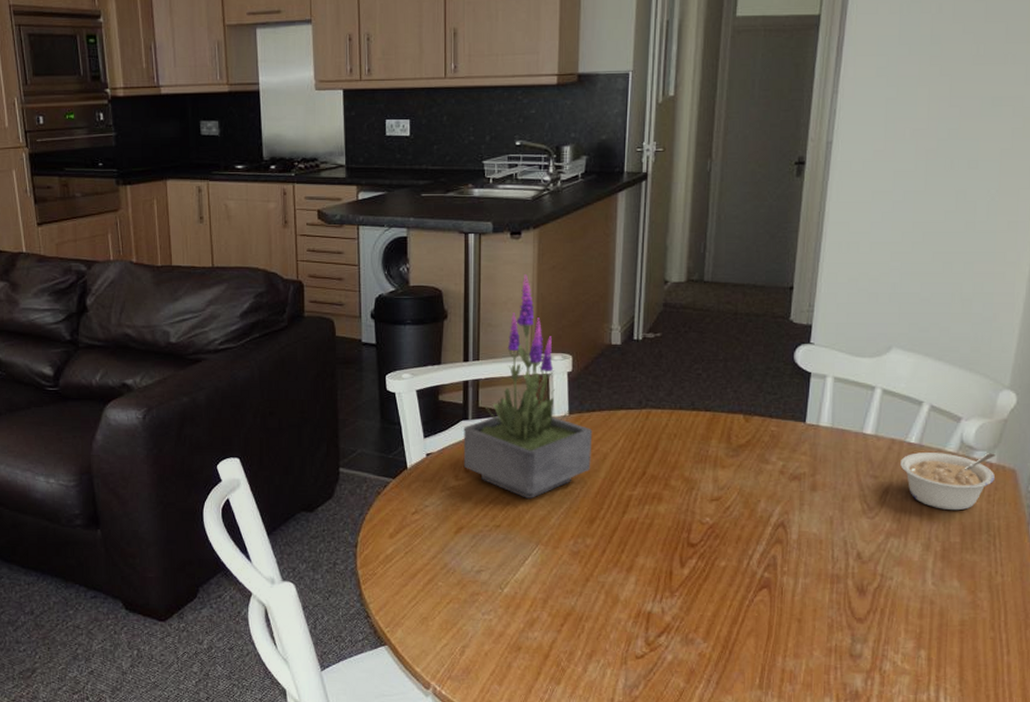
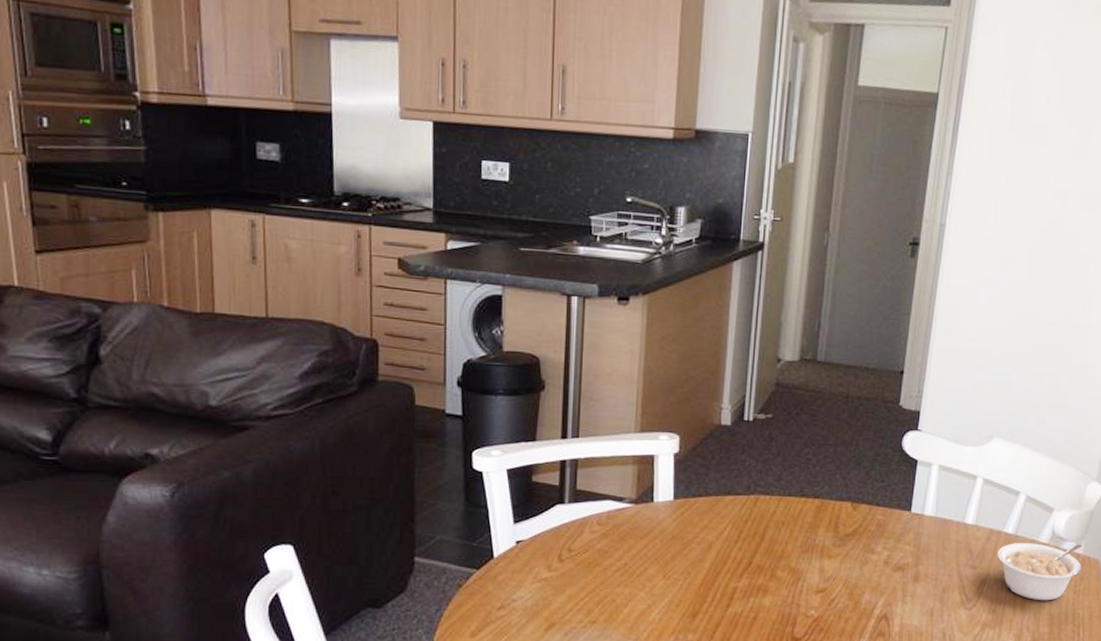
potted plant: present [463,274,593,500] -> none [557,344,698,592]

